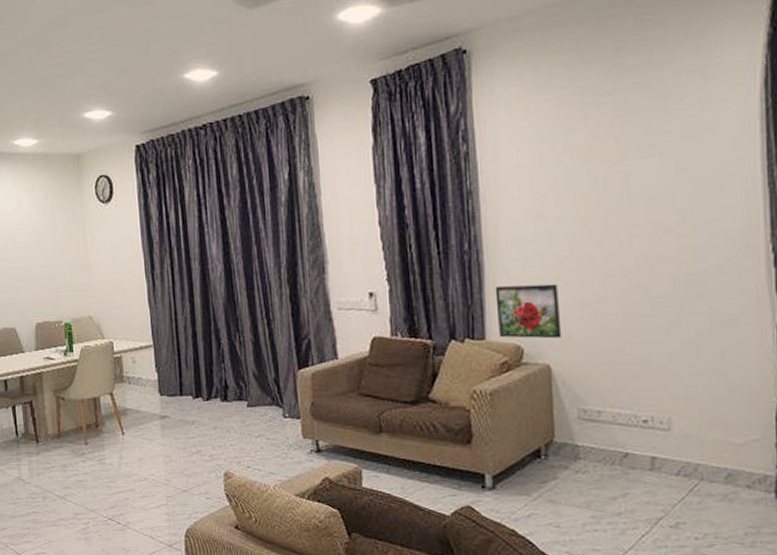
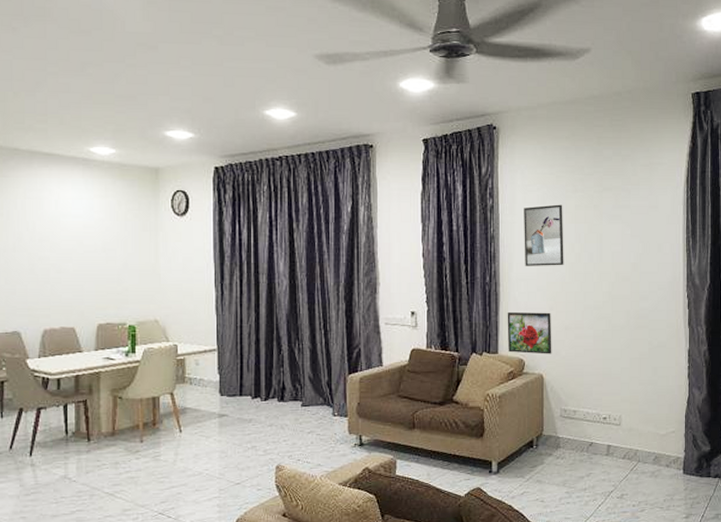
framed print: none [511,140,573,226] -> present [524,204,564,266]

